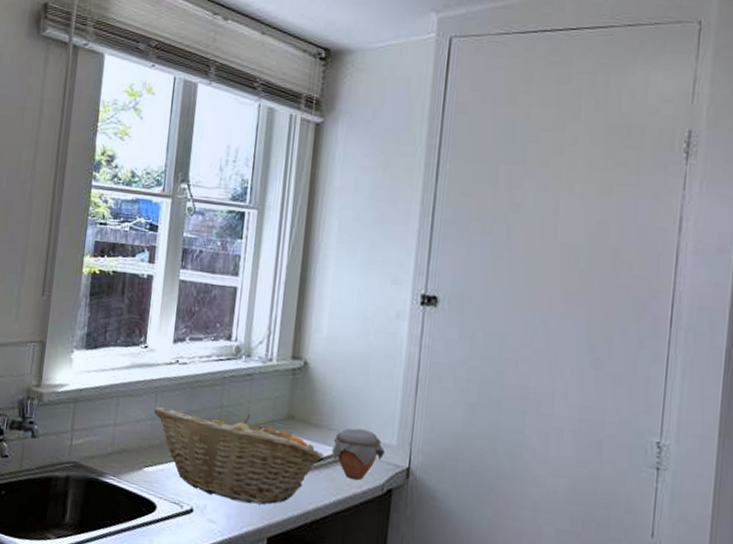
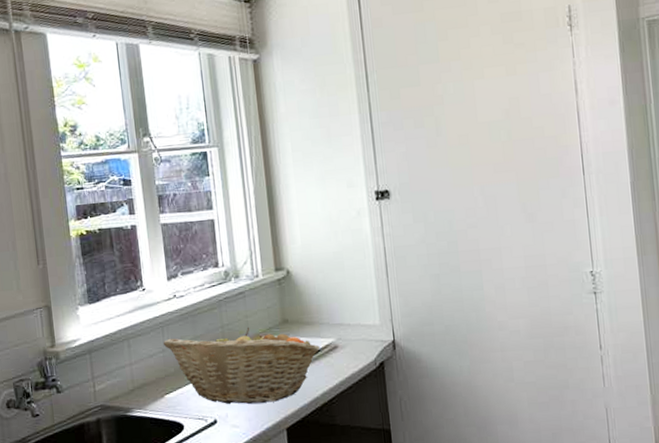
jar: present [332,428,386,480] -> none [325,317,372,361]

